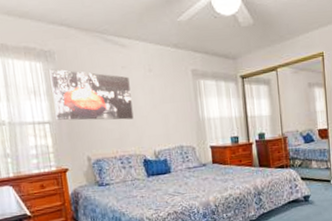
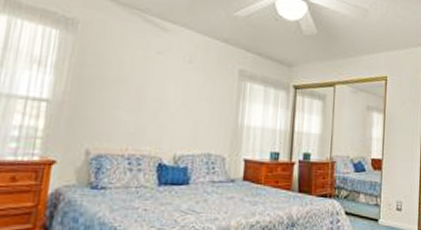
wall art: present [49,68,134,120] -> none [58,39,163,113]

